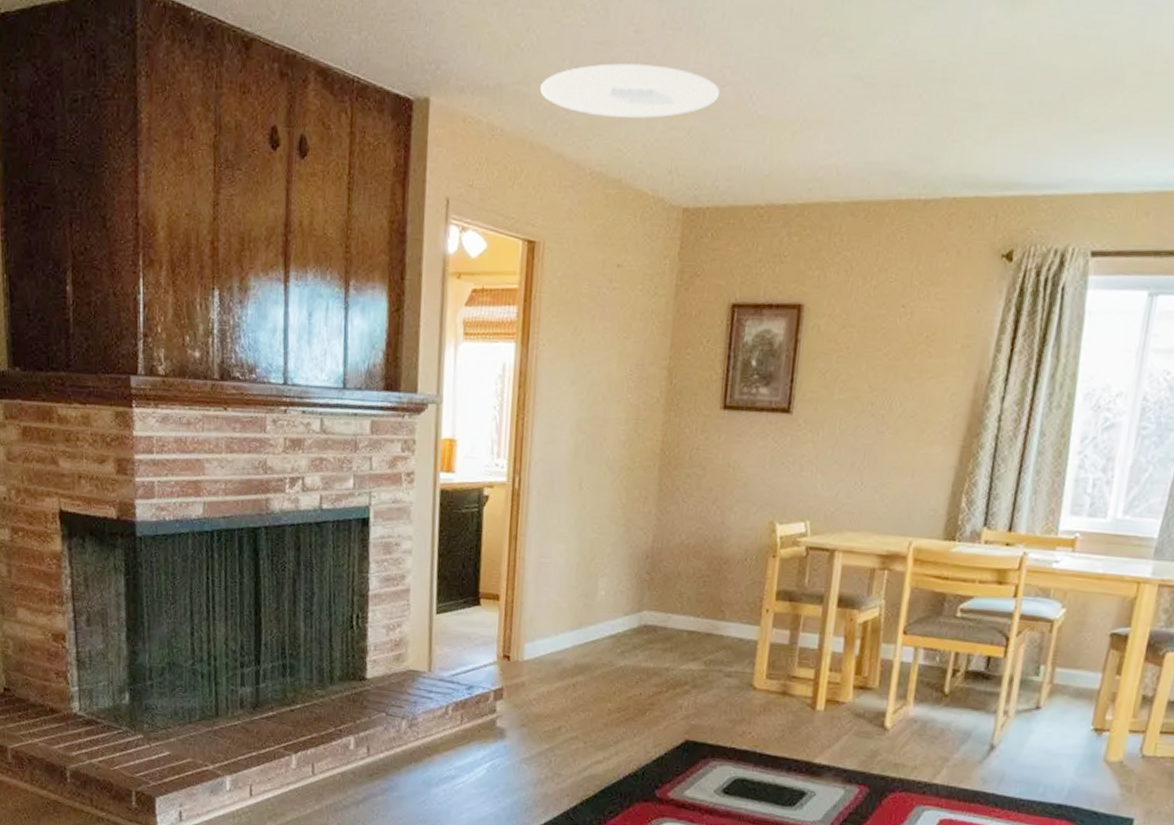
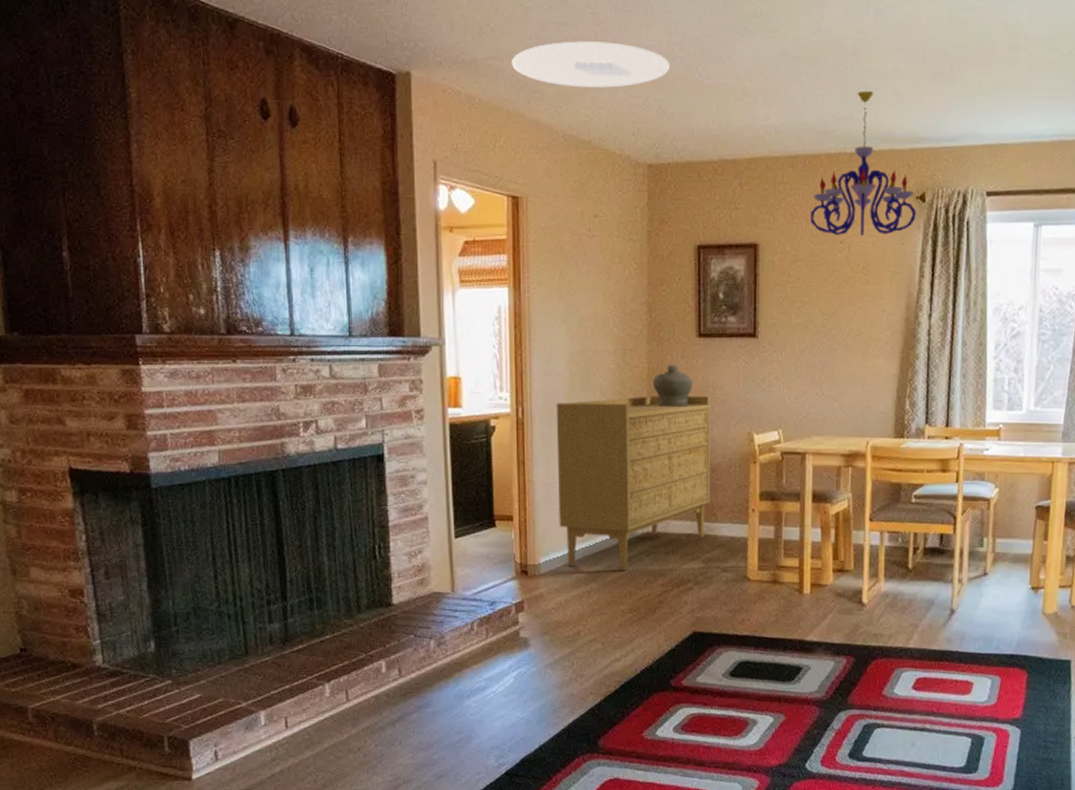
sideboard: none [548,472,730,665] -> present [556,396,711,570]
jar: none [665,439,712,487] -> present [652,365,692,406]
chandelier: none [868,124,1000,301] -> present [810,90,916,237]

